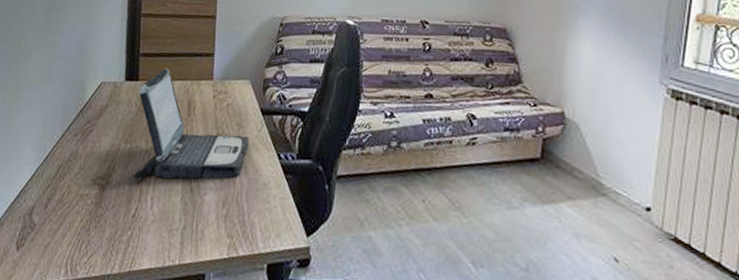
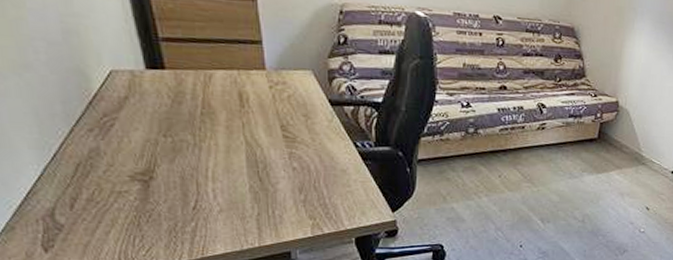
laptop: present [131,68,249,182] -> none [168,55,319,175]

